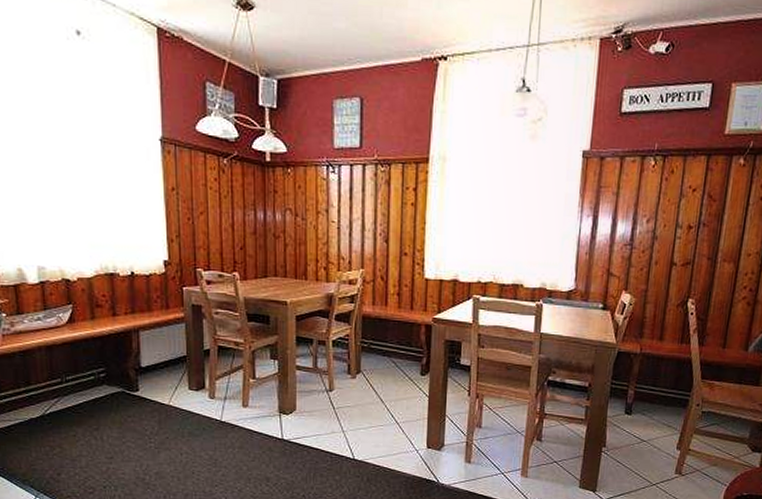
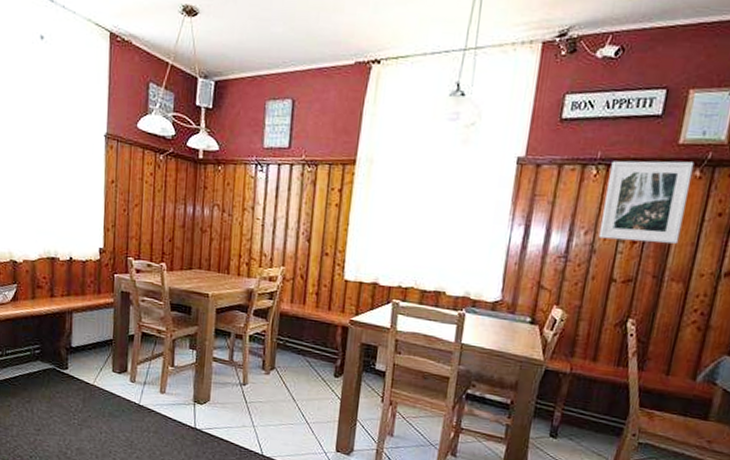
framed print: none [659,150,739,227] -> present [598,160,695,244]

